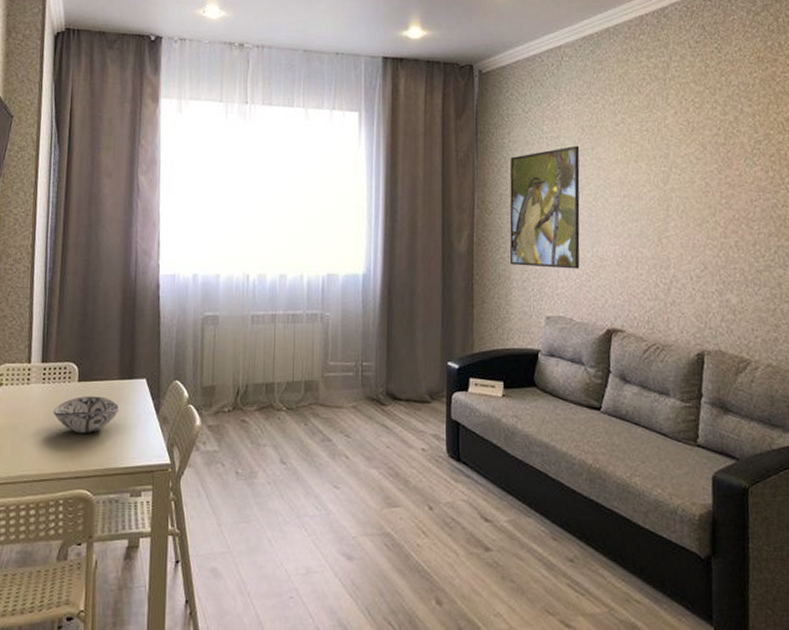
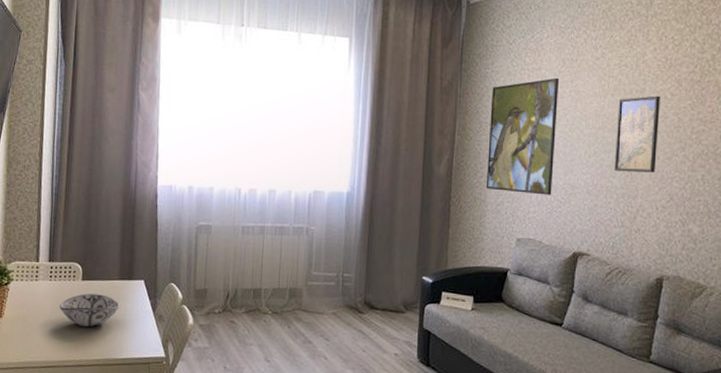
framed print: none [642,160,687,241] -> present [614,95,660,173]

